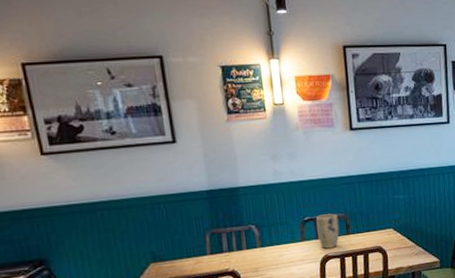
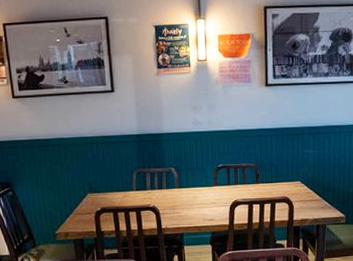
plant pot: present [316,213,340,249] -> none [228,163,249,195]

